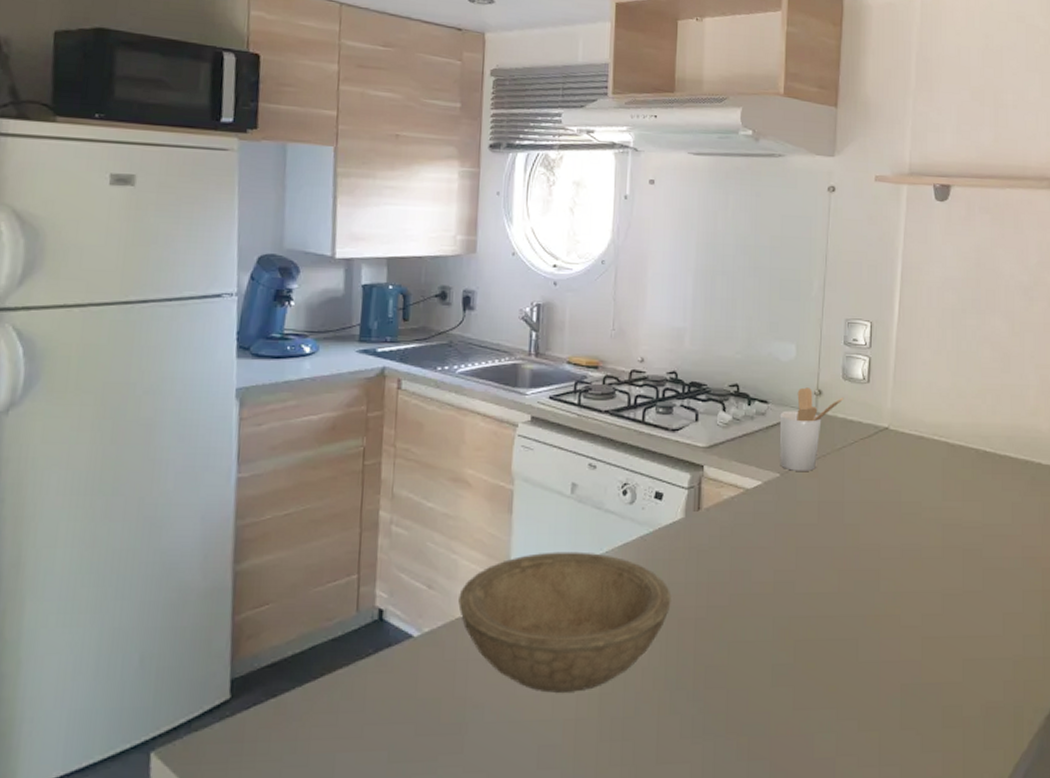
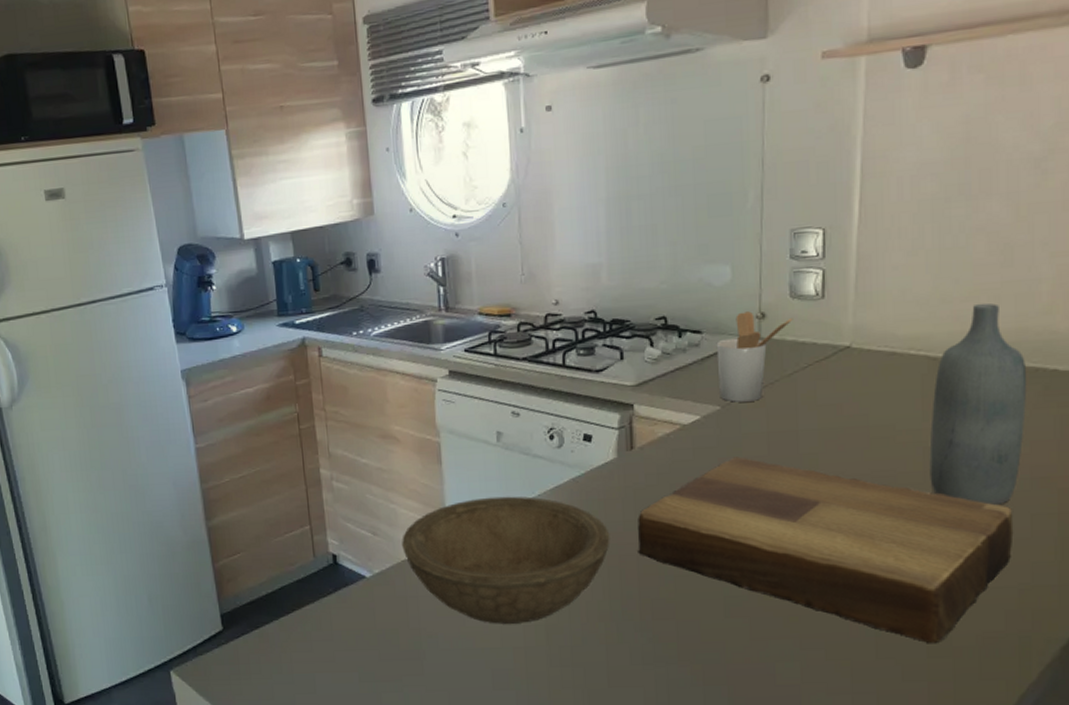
cutting board: none [696,523,1010,714] -> present [638,457,1014,644]
bottle: none [947,400,1020,582] -> present [929,302,1027,506]

